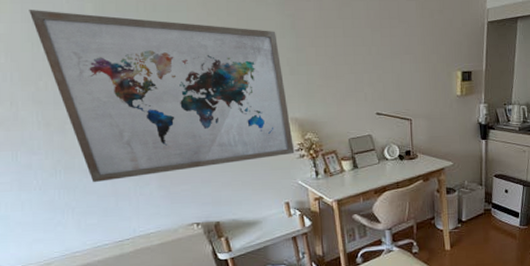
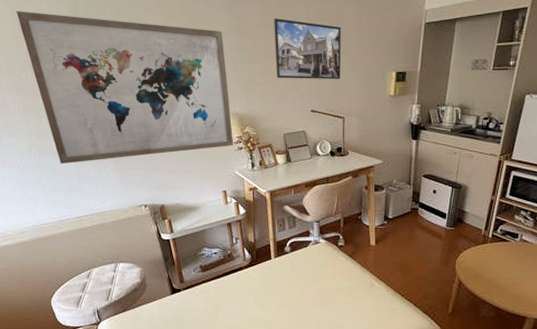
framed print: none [332,17,406,81] -> present [274,18,341,79]

